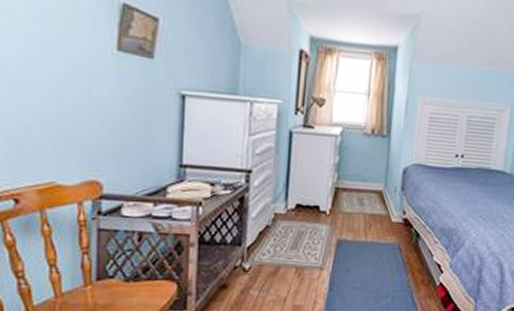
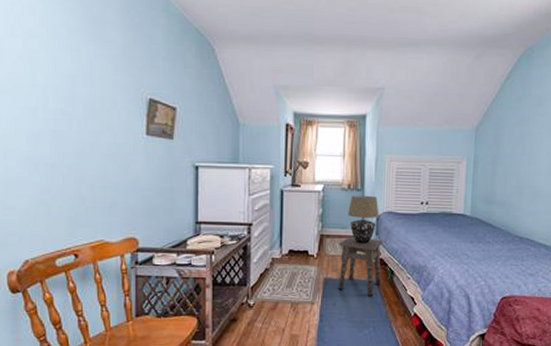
side table: none [352,191,409,262] -> present [337,236,383,296]
table lamp: none [370,142,407,201] -> present [348,195,379,244]

